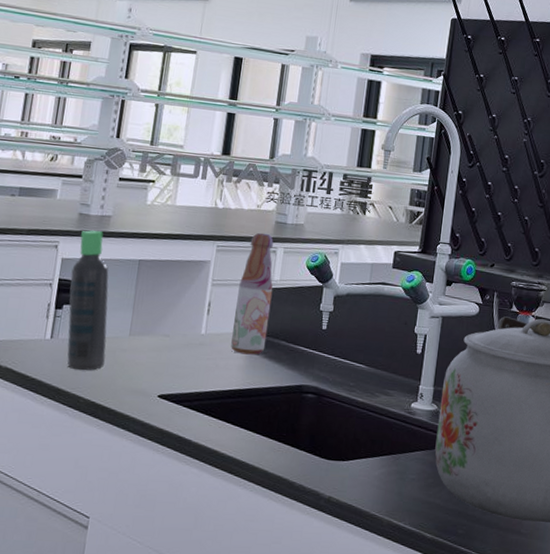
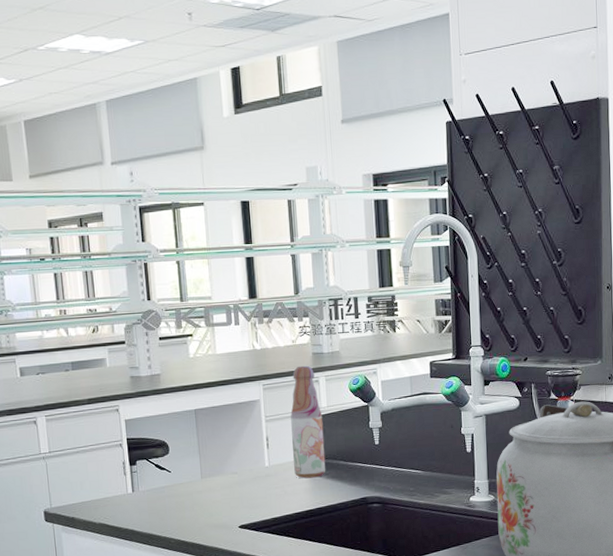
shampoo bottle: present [67,230,109,371] -> none [136,390,186,516]

